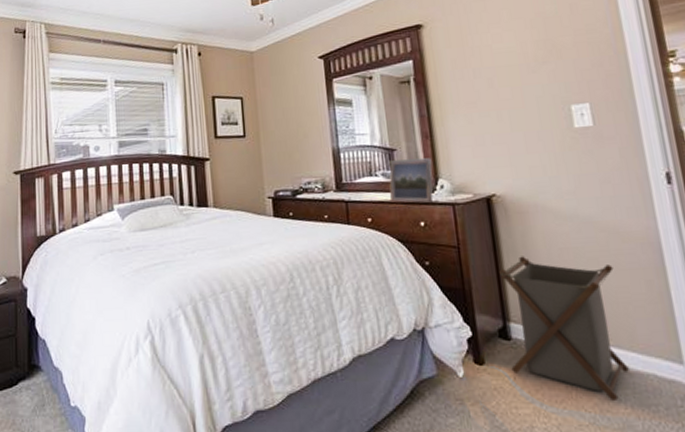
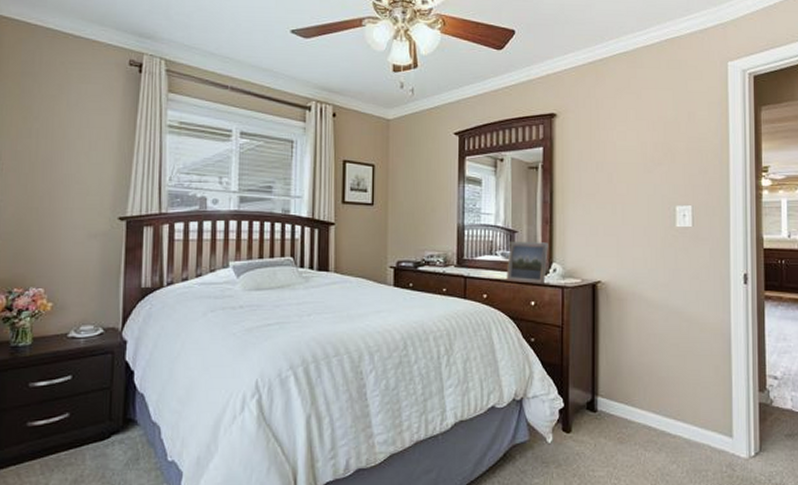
laundry basket: present [499,256,629,401] -> none [593,338,690,466]

